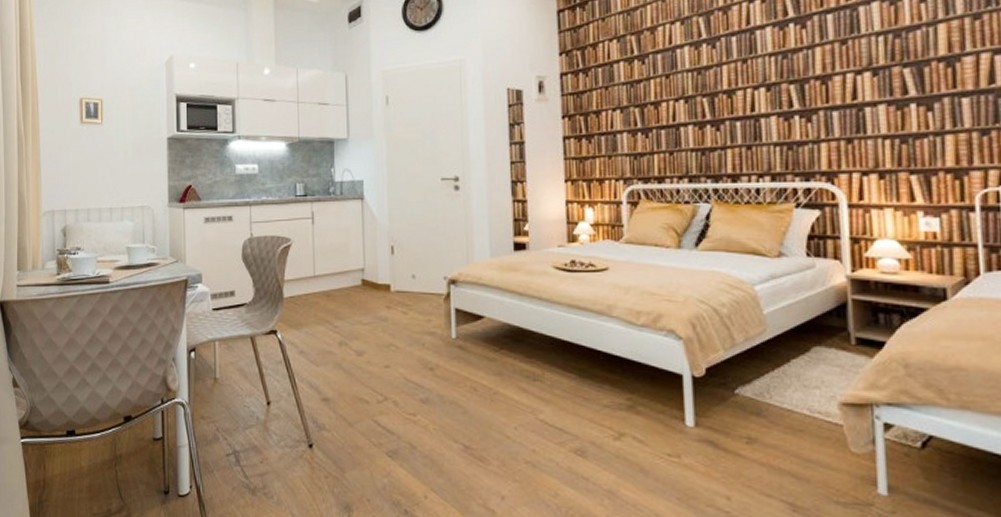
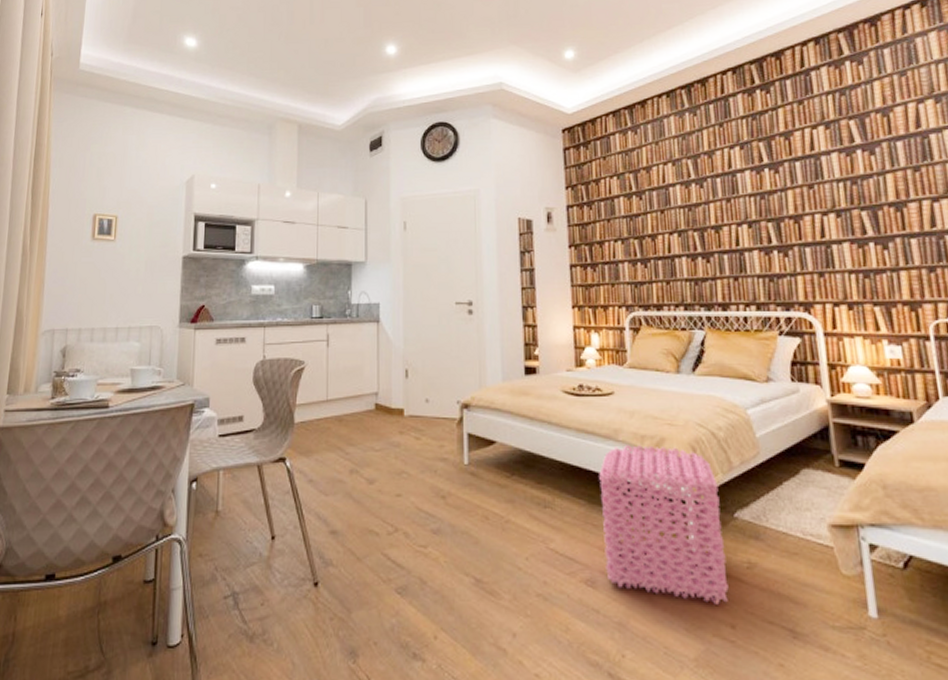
pouf: none [591,321,725,477] -> present [599,445,729,605]

